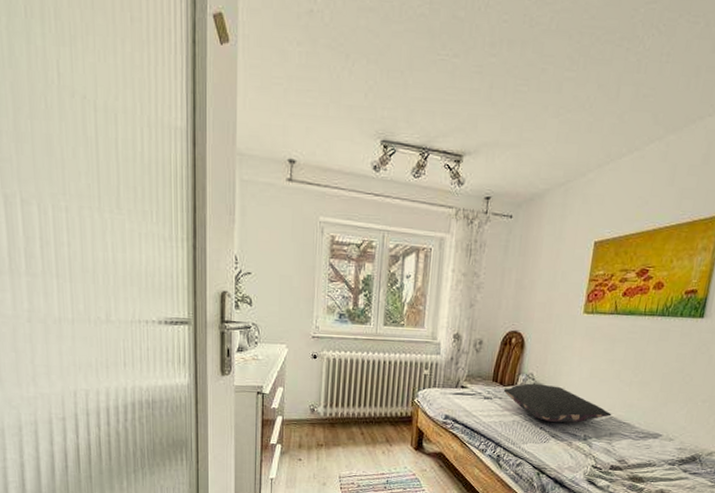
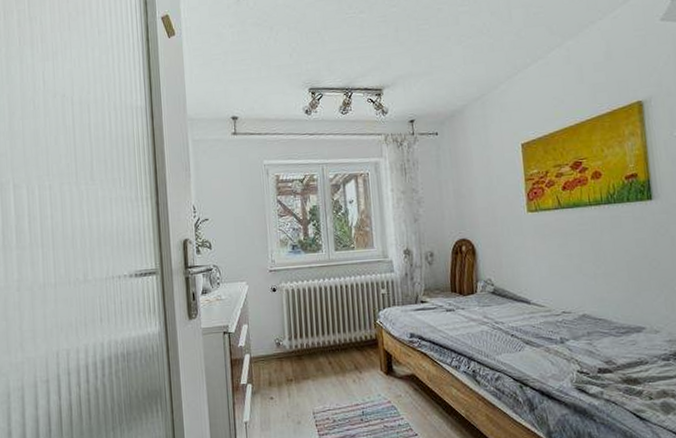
pillow: present [503,383,612,423] -> none [464,288,584,328]

